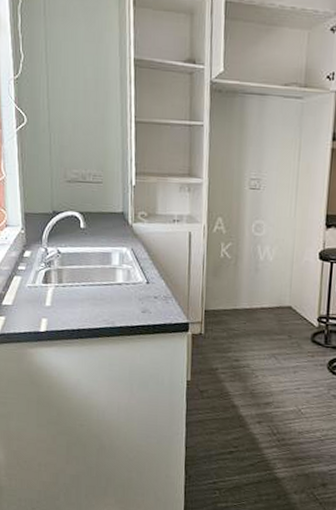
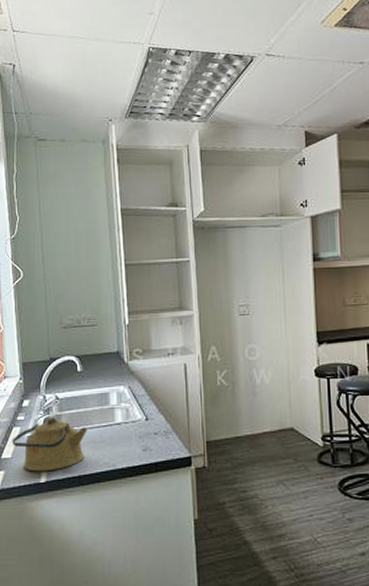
kettle: none [12,270,88,322] -> present [11,417,88,472]

